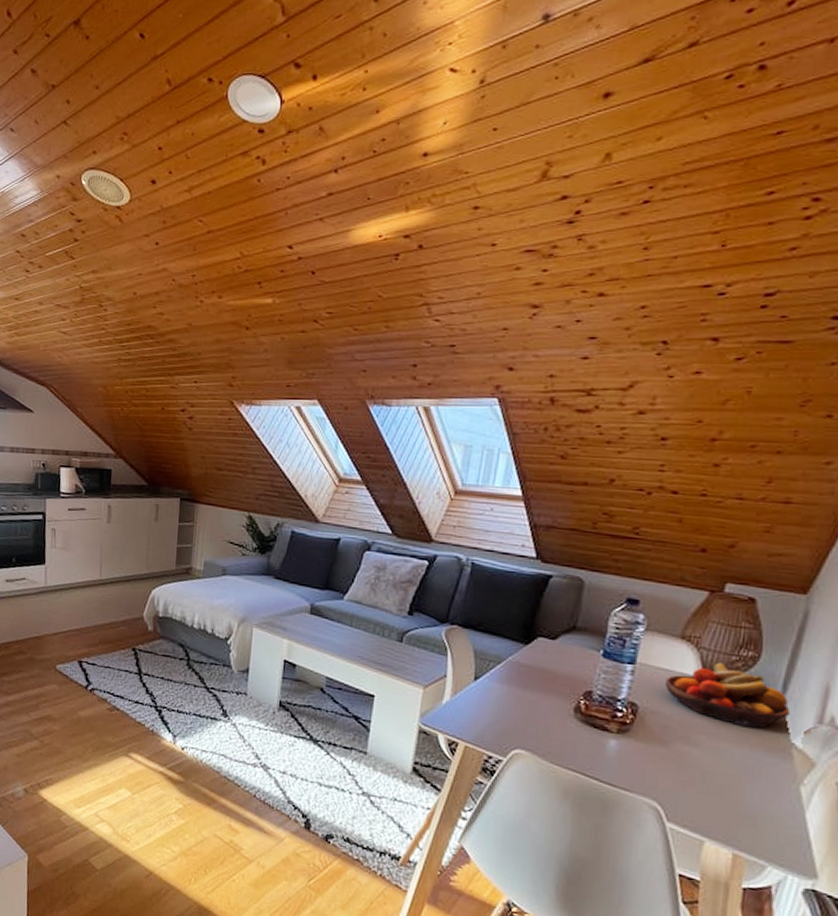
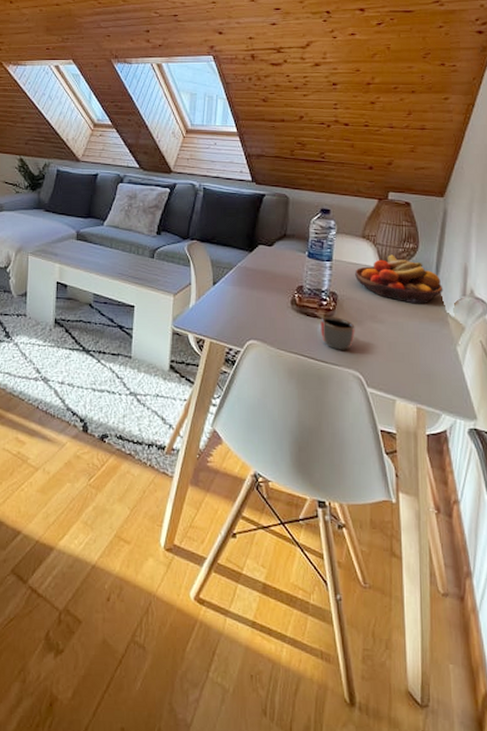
mug: none [610,731,658,774] -> present [320,317,355,350]

